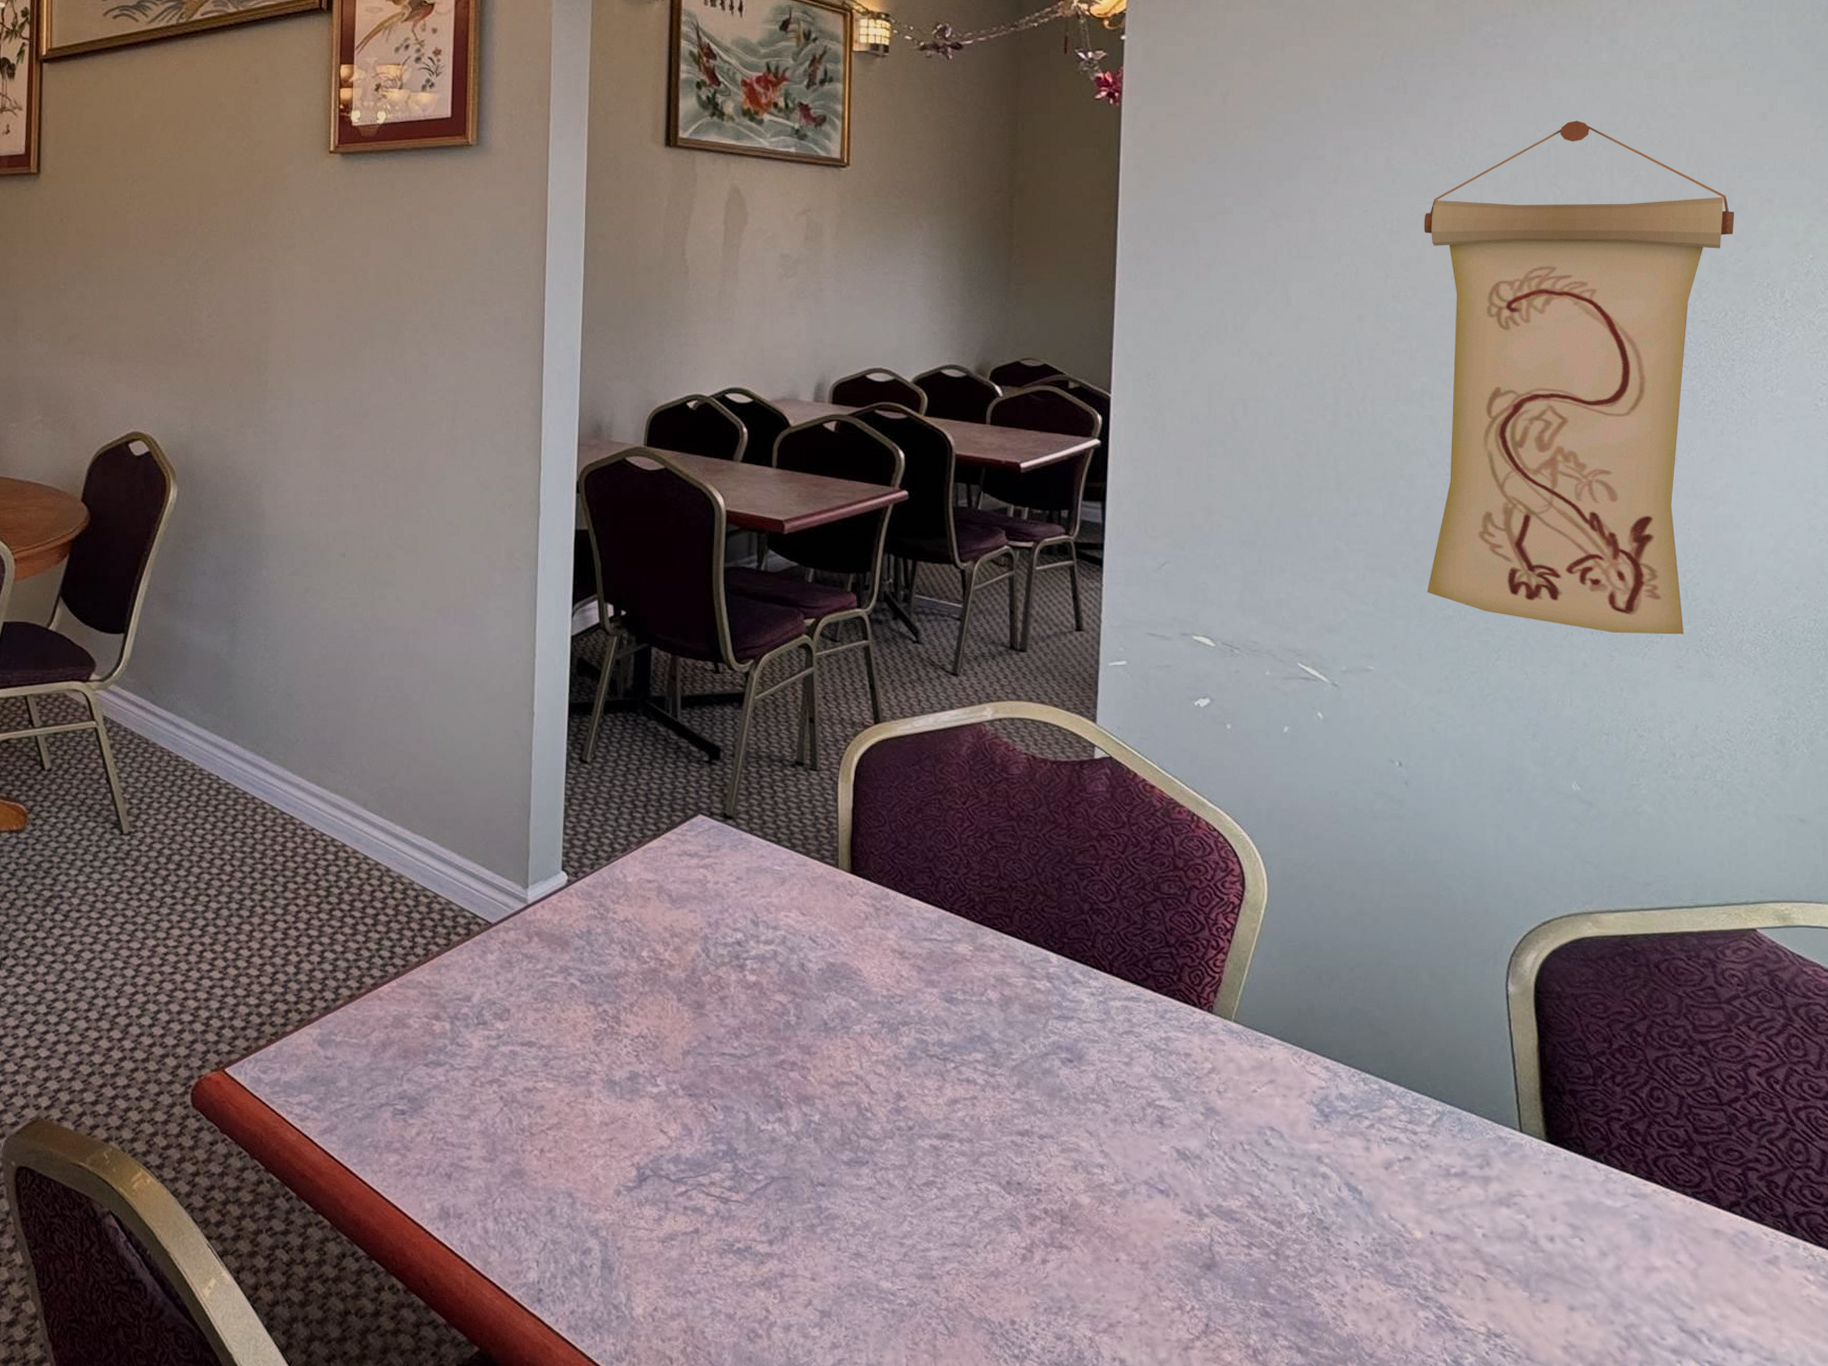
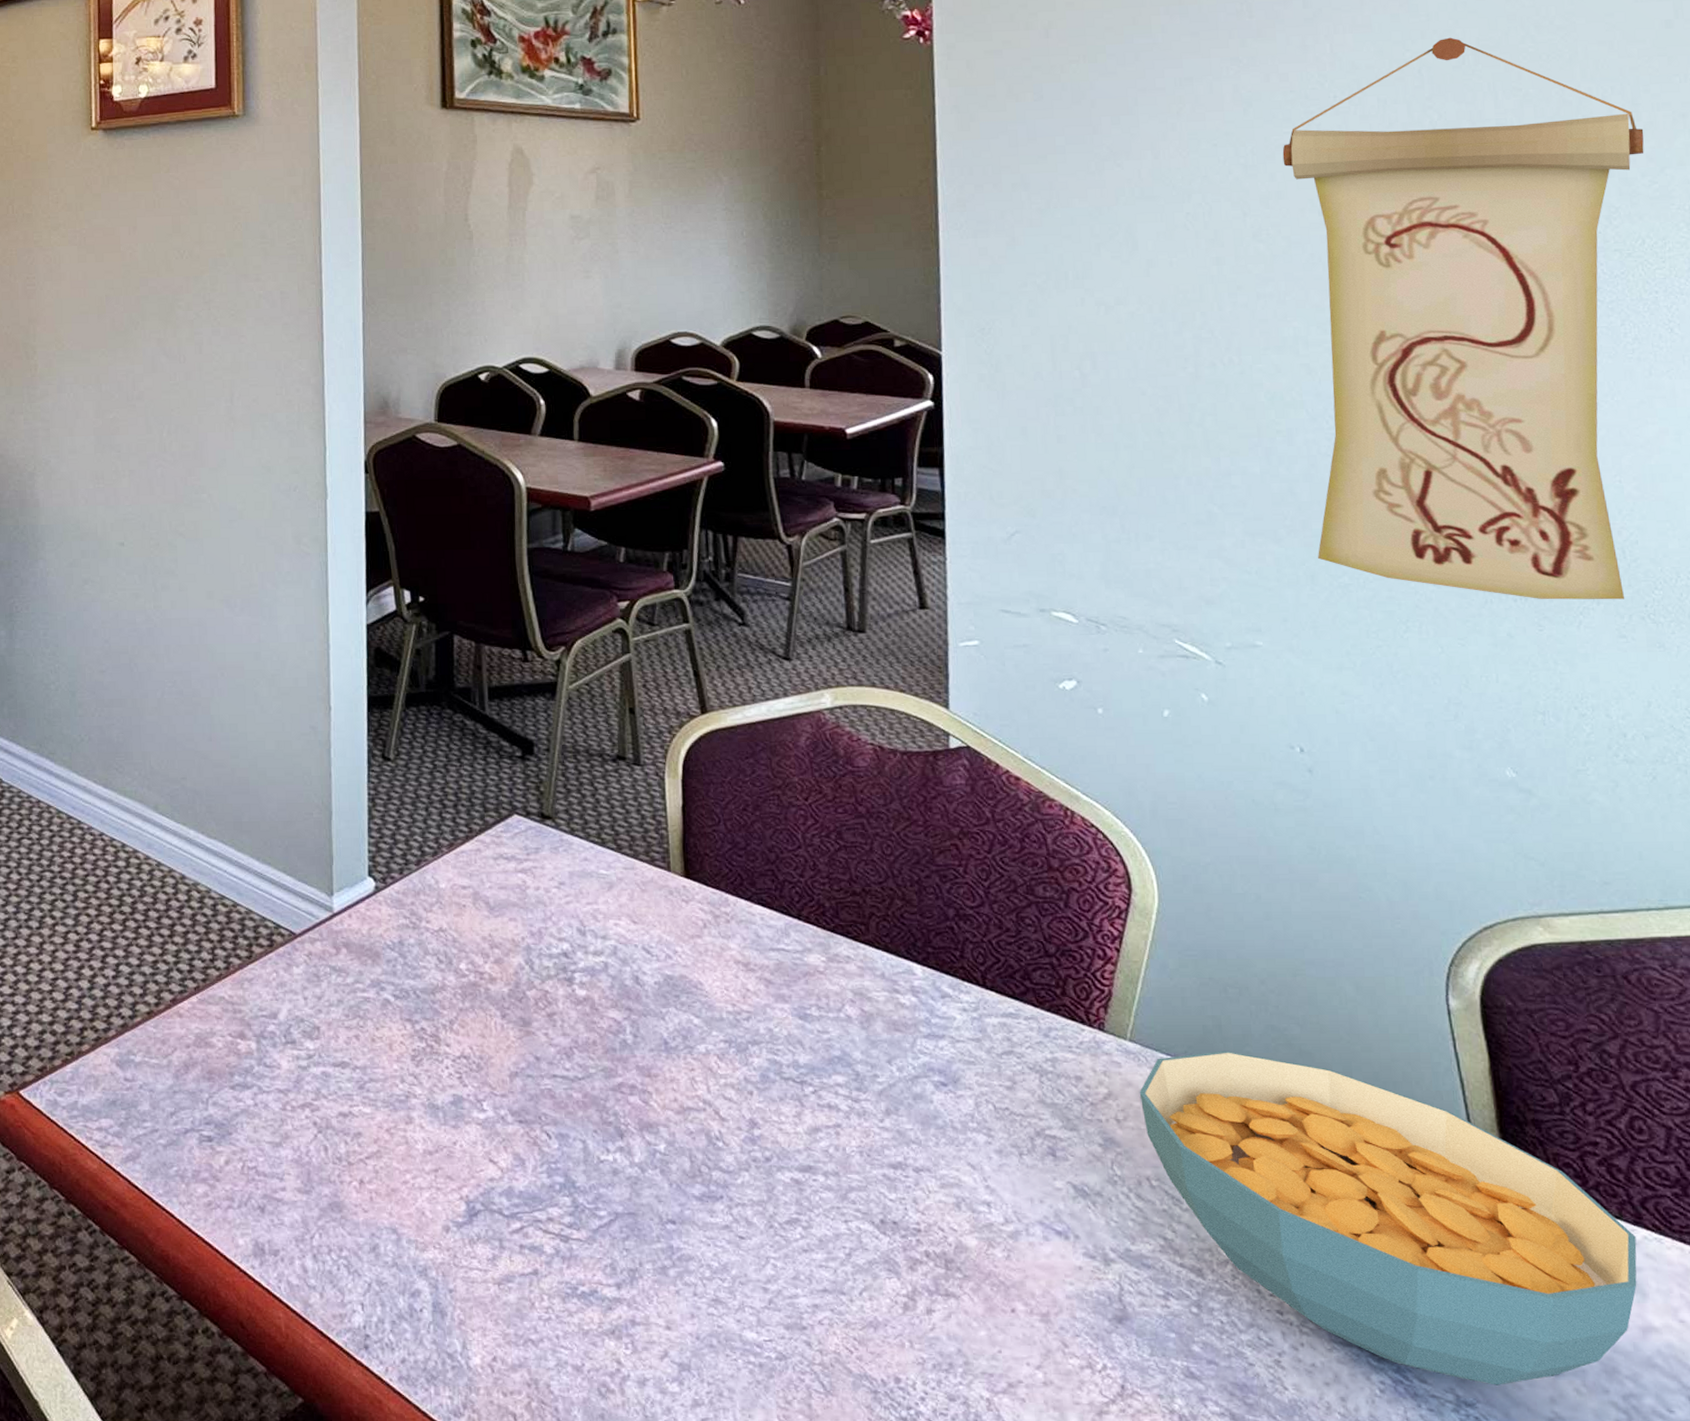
cereal bowl: none [1239,1030,1647,1319] -> present [1139,1051,1637,1385]

